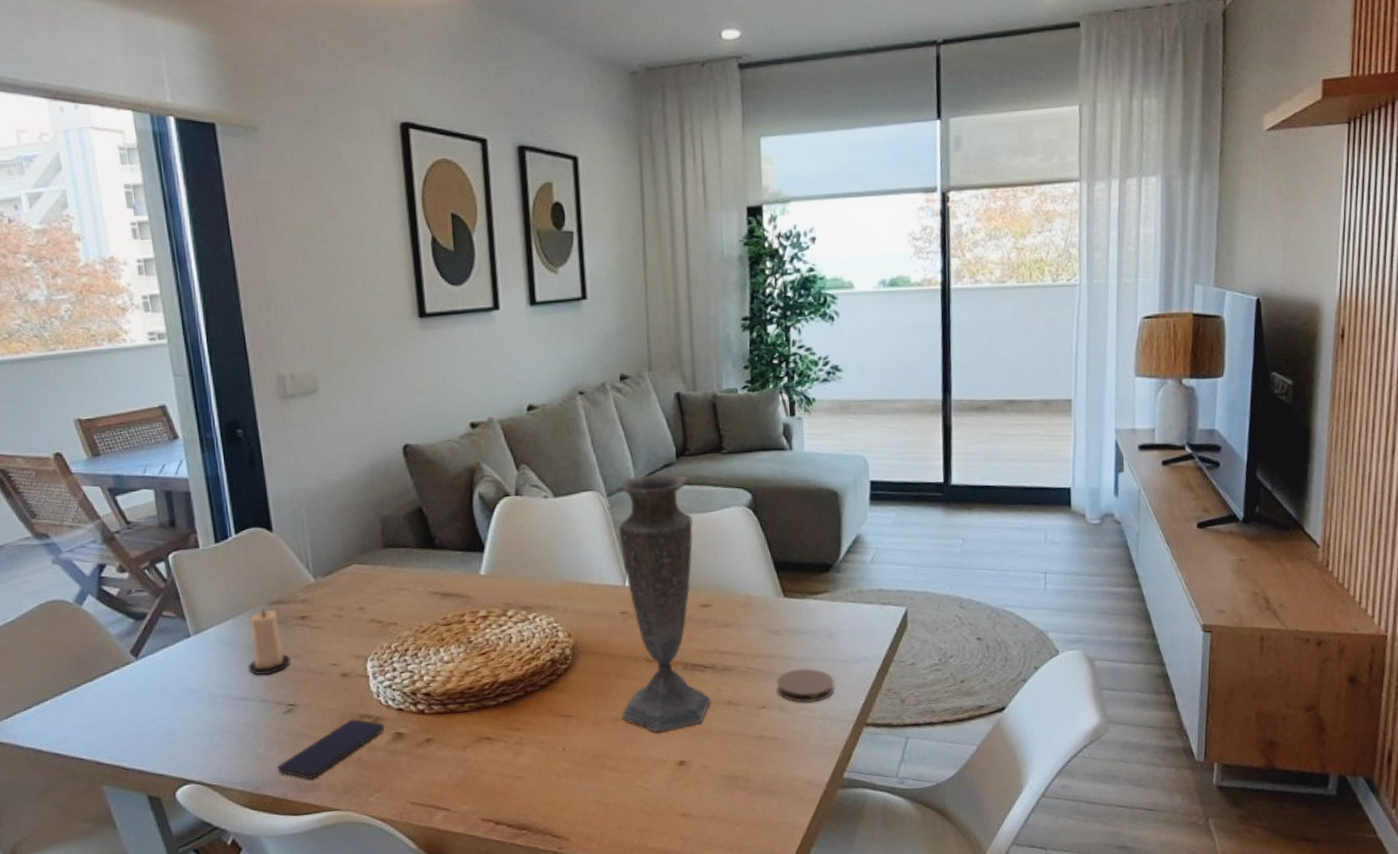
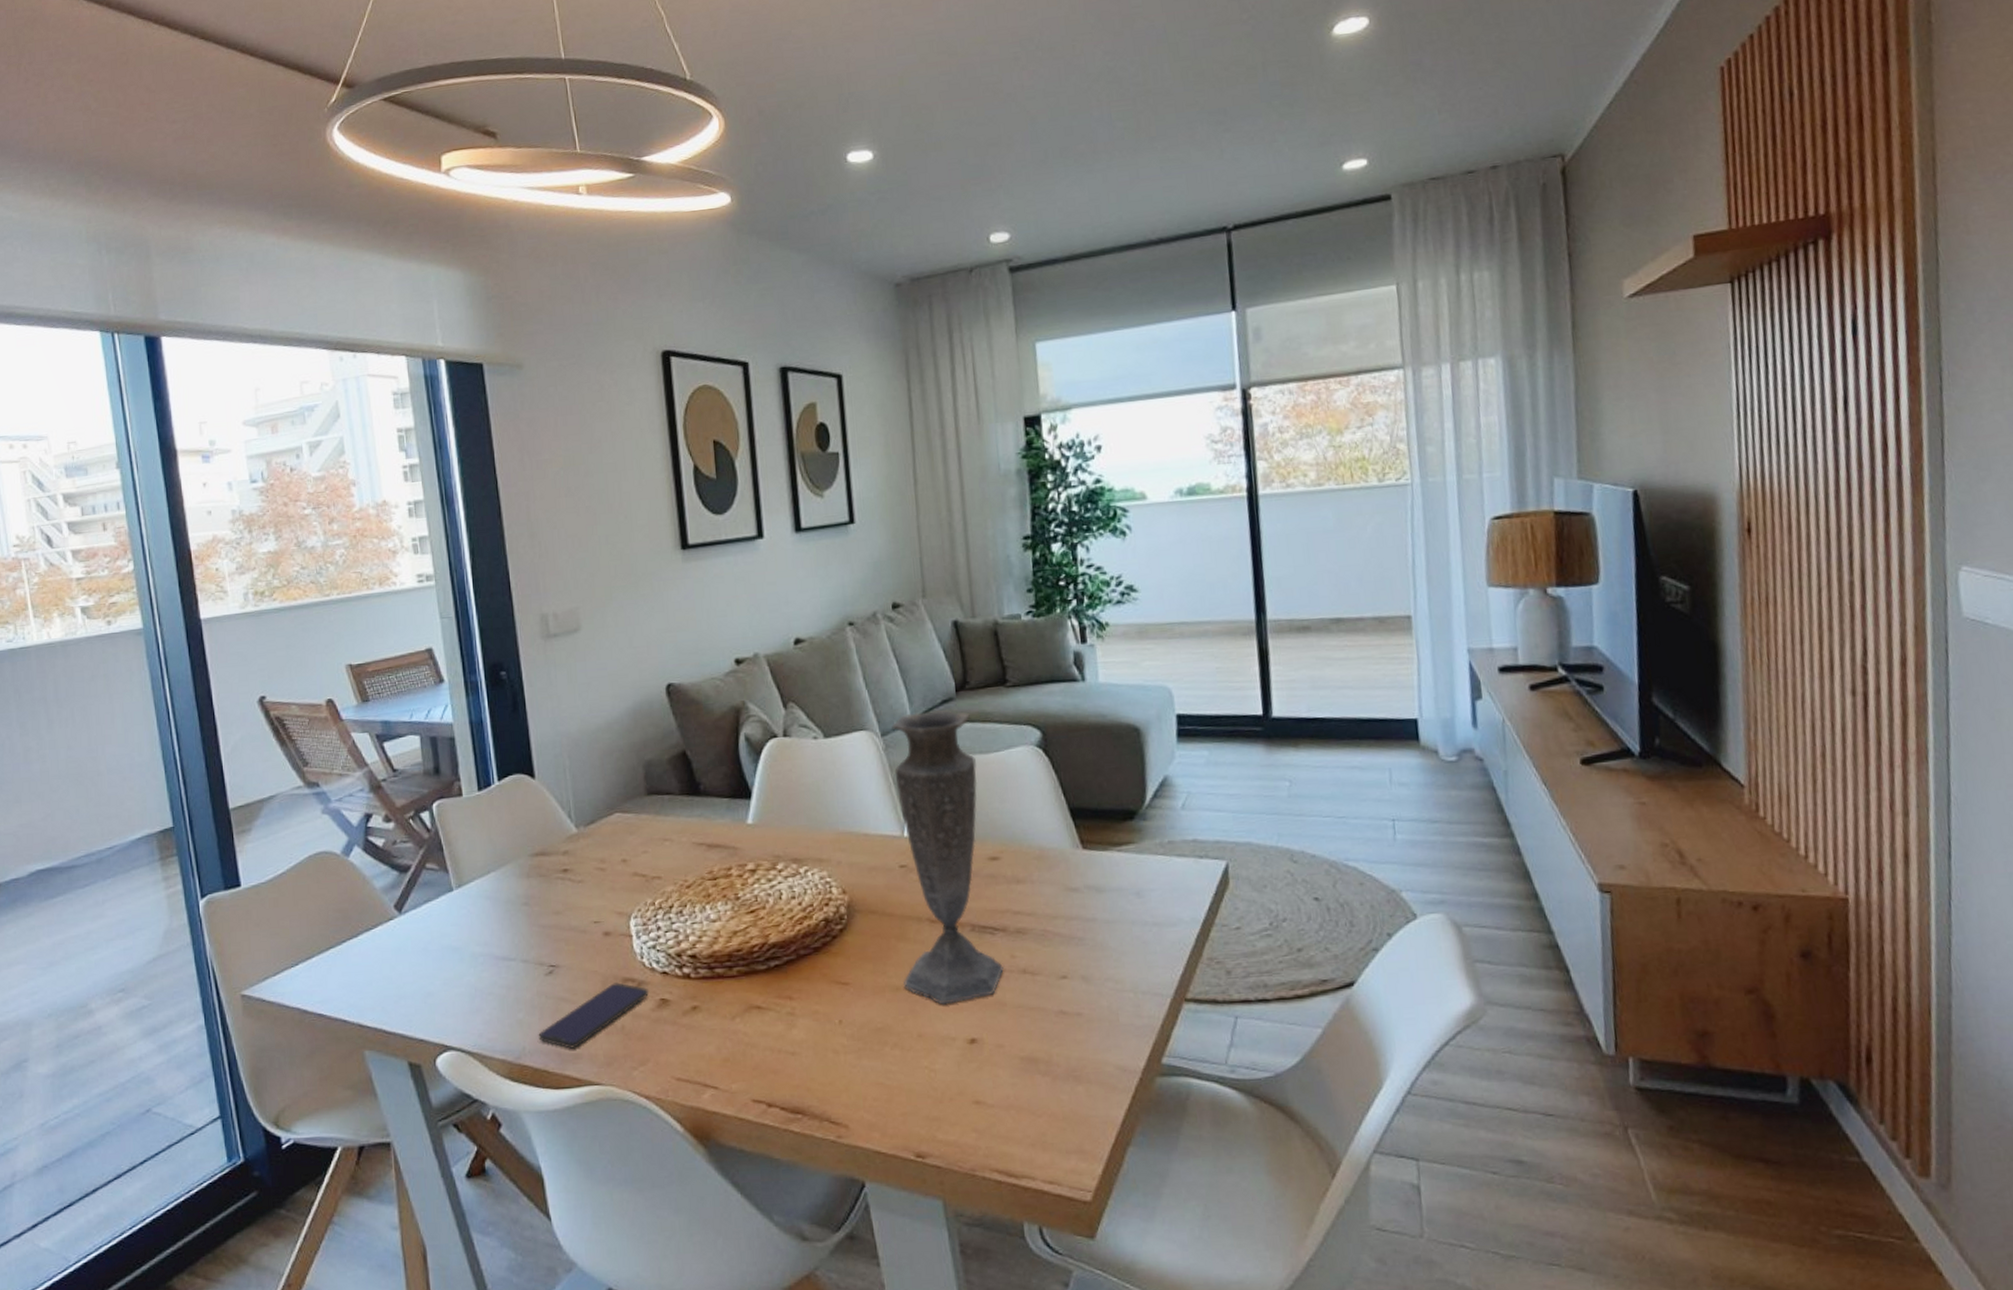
candle: present [249,609,291,675] -> none [510,861,553,933]
coaster: present [776,668,835,703] -> none [1078,932,1147,973]

